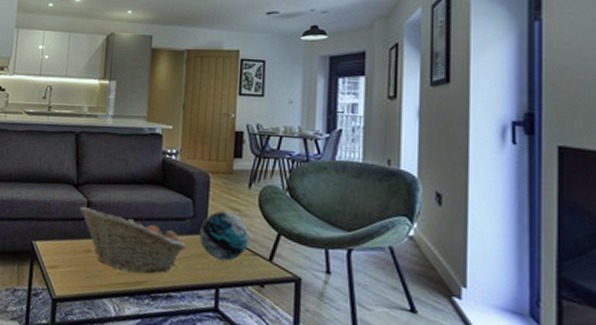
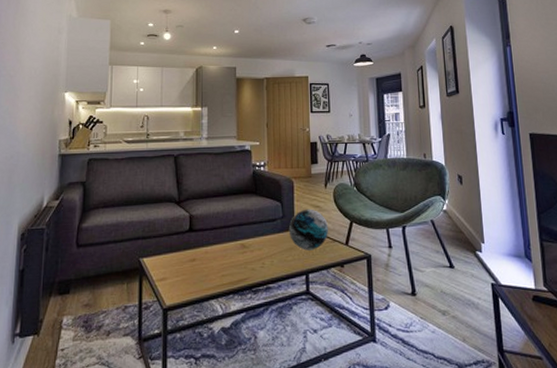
fruit basket: present [79,206,186,274] -> none [182,220,279,273]

